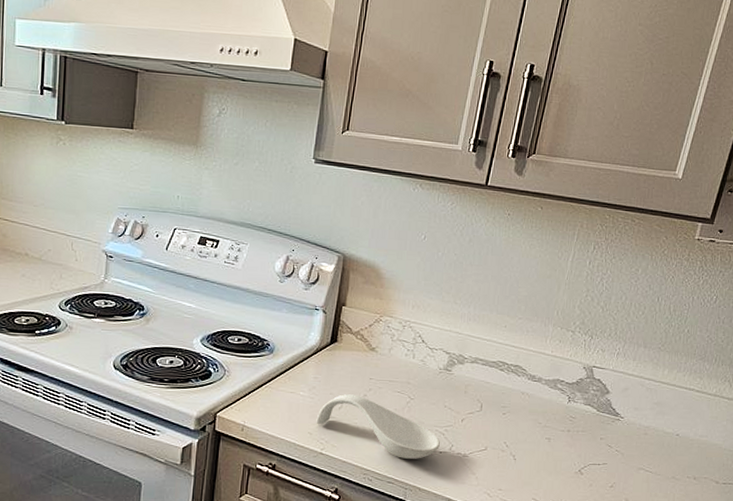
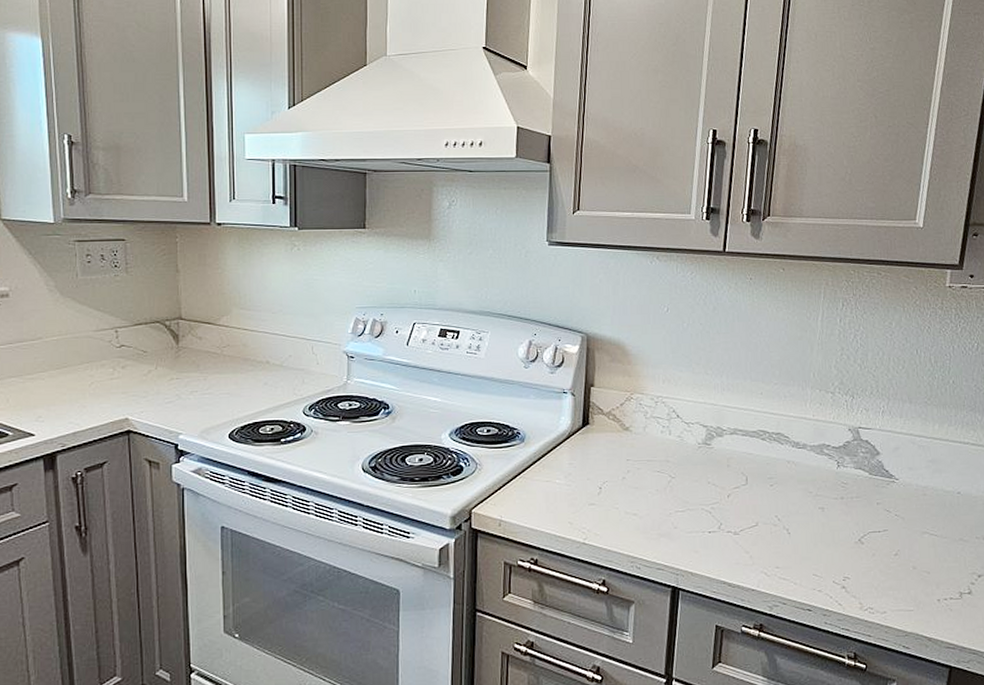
spoon rest: present [316,394,440,459] -> none [575,478,708,542]

